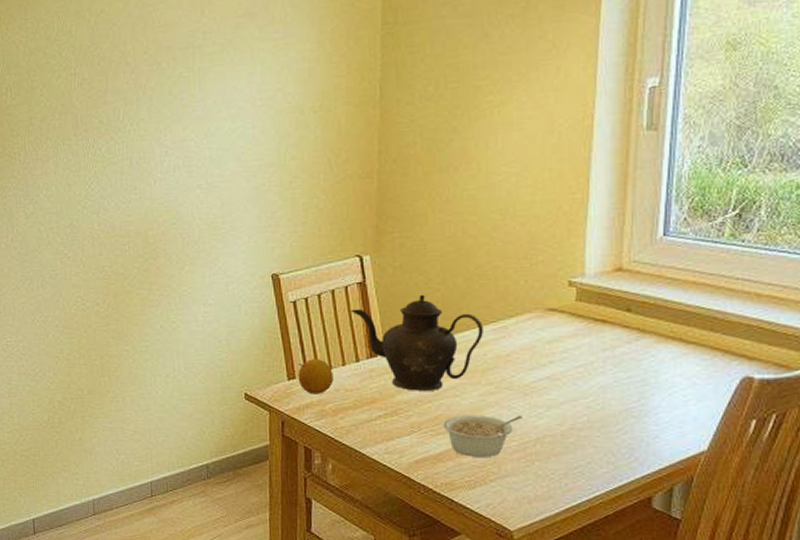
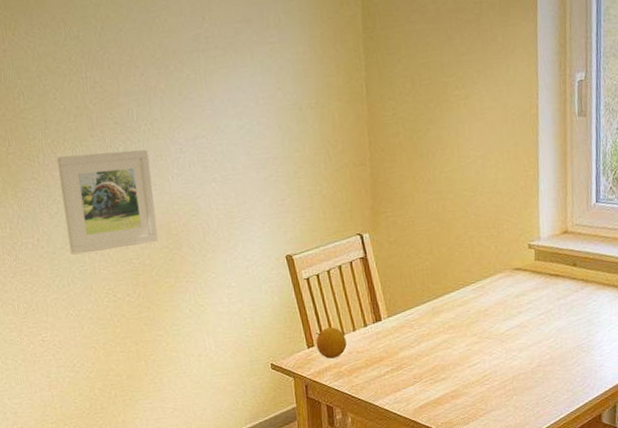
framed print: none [37,151,134,258] -> present [56,149,158,255]
teapot: present [350,294,483,391] -> none [356,264,466,348]
legume: present [443,415,523,457] -> none [439,359,501,398]

